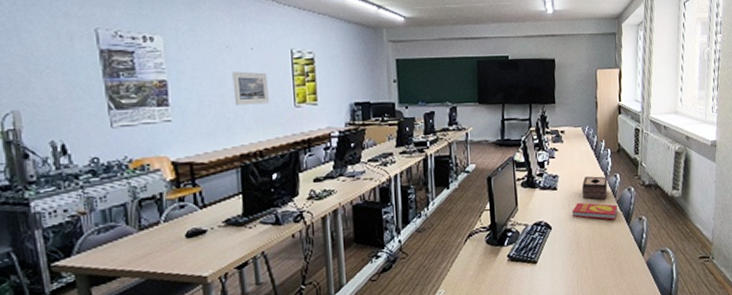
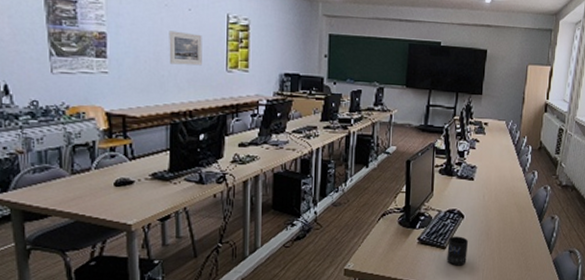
mug: none [538,248,560,280] -> present [447,236,469,266]
book: present [572,202,617,220] -> none [486,195,531,215]
tissue box: present [581,176,608,200] -> none [498,171,525,195]

